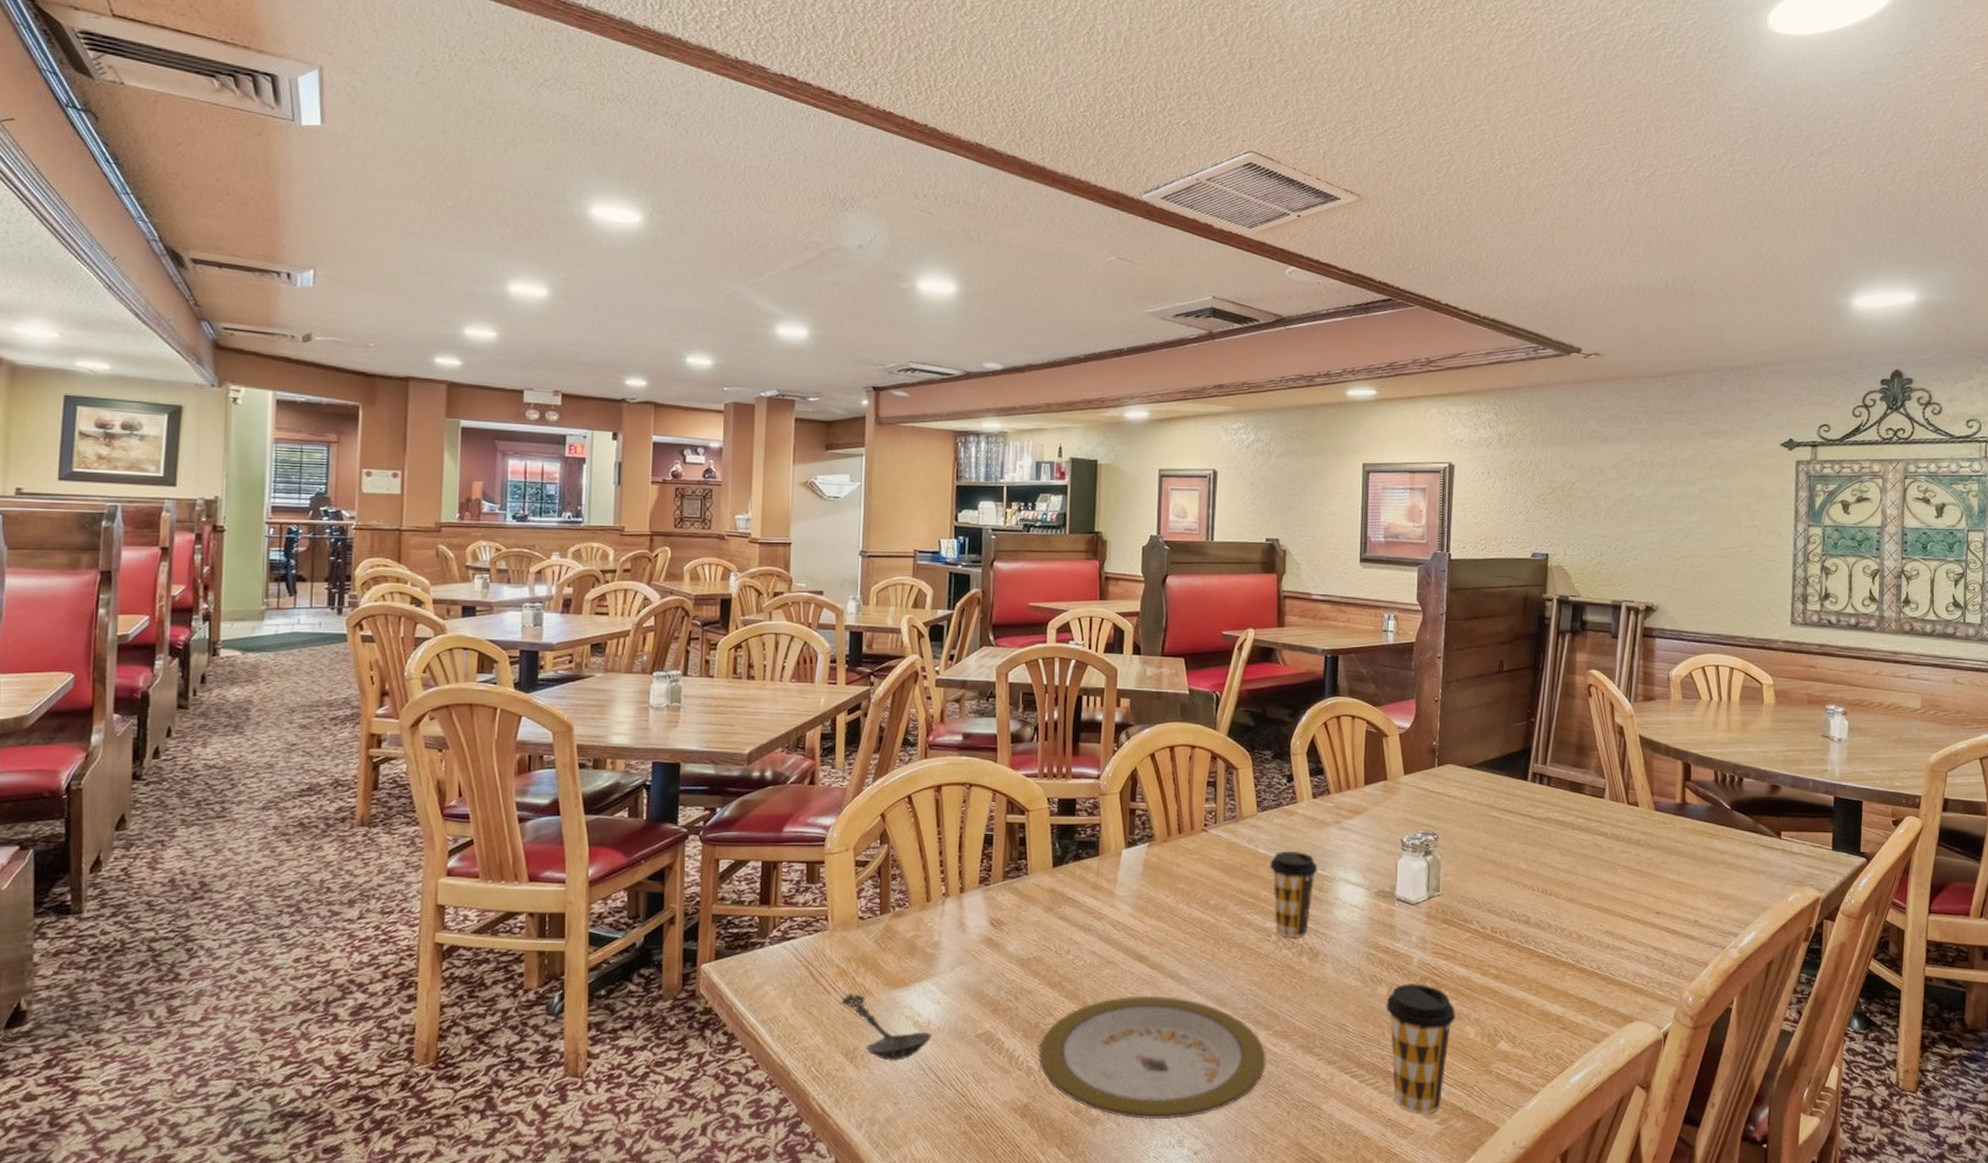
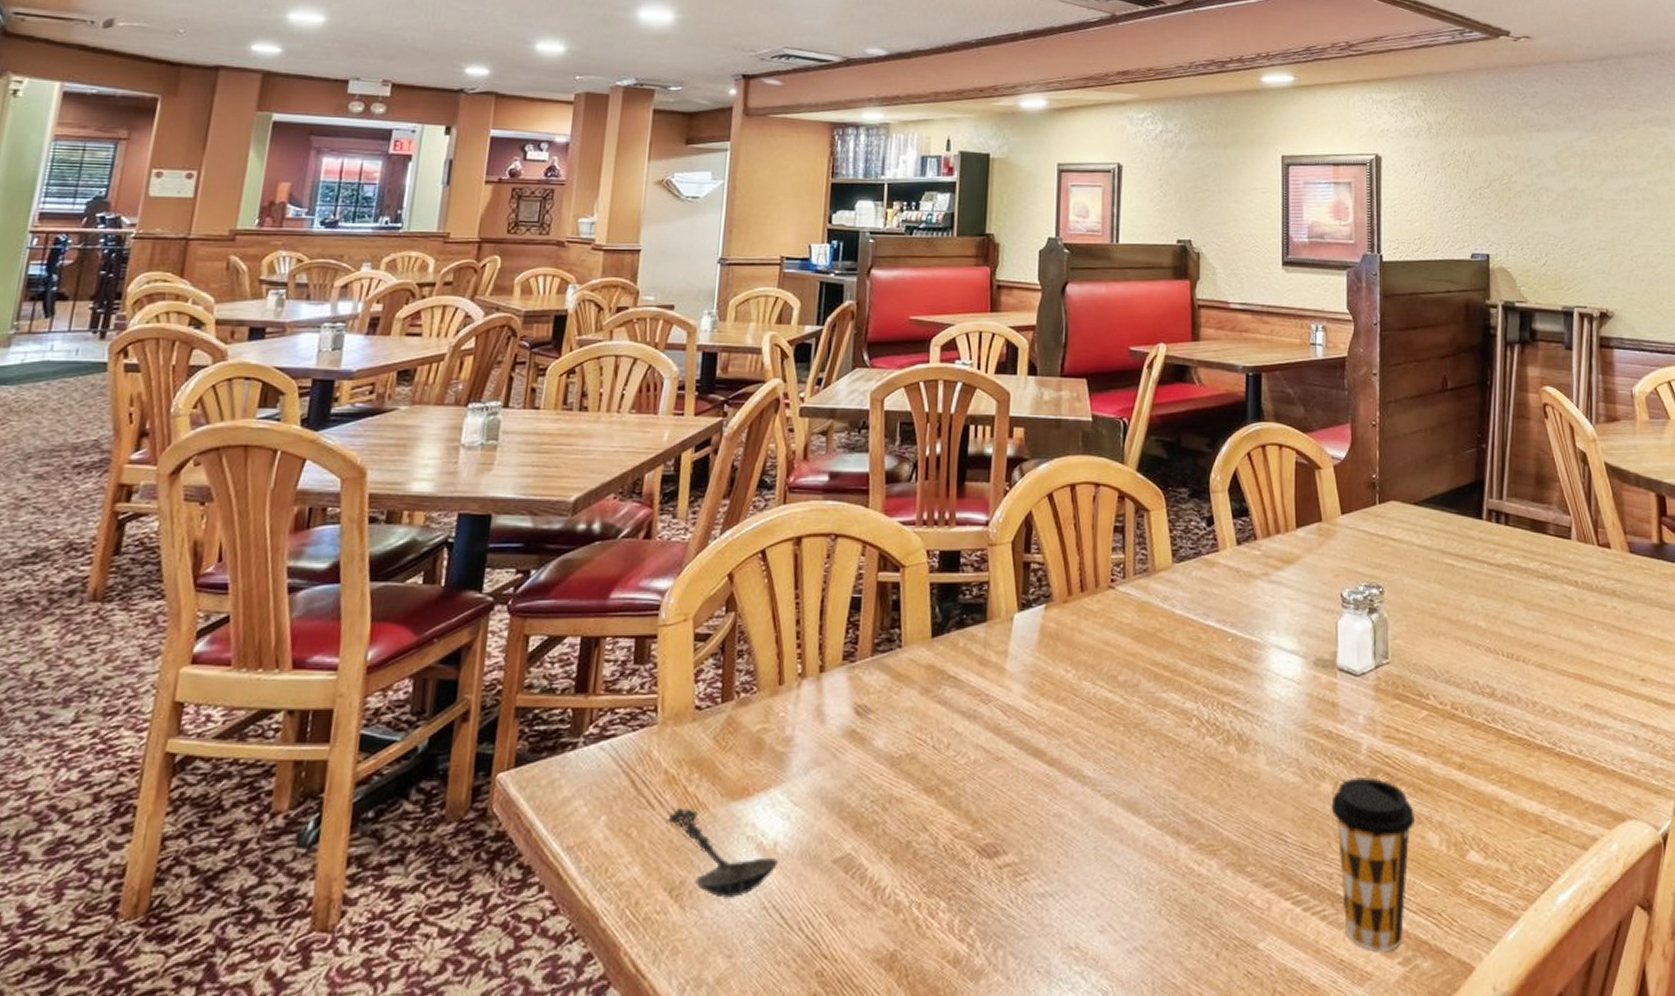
plate: present [1038,995,1267,1120] -> none [909,801,1190,970]
coffee cup: present [1270,851,1318,937] -> none [1189,610,1246,721]

